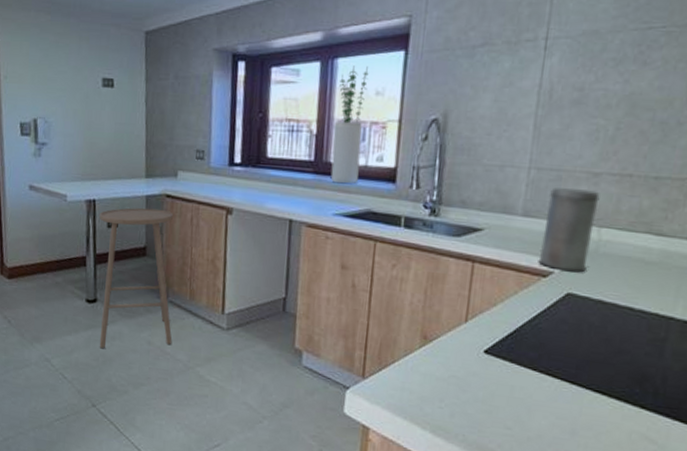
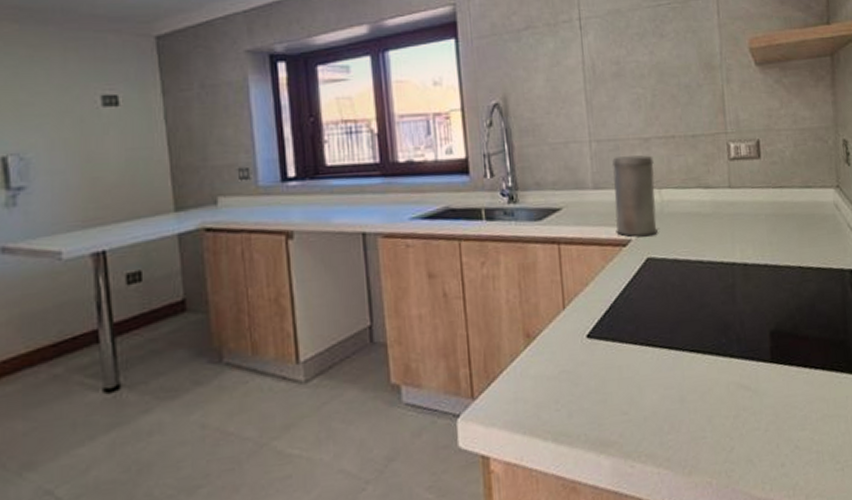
stool: present [99,207,173,349] -> none [112,247,235,453]
vase: present [330,66,369,185] -> none [394,57,430,184]

